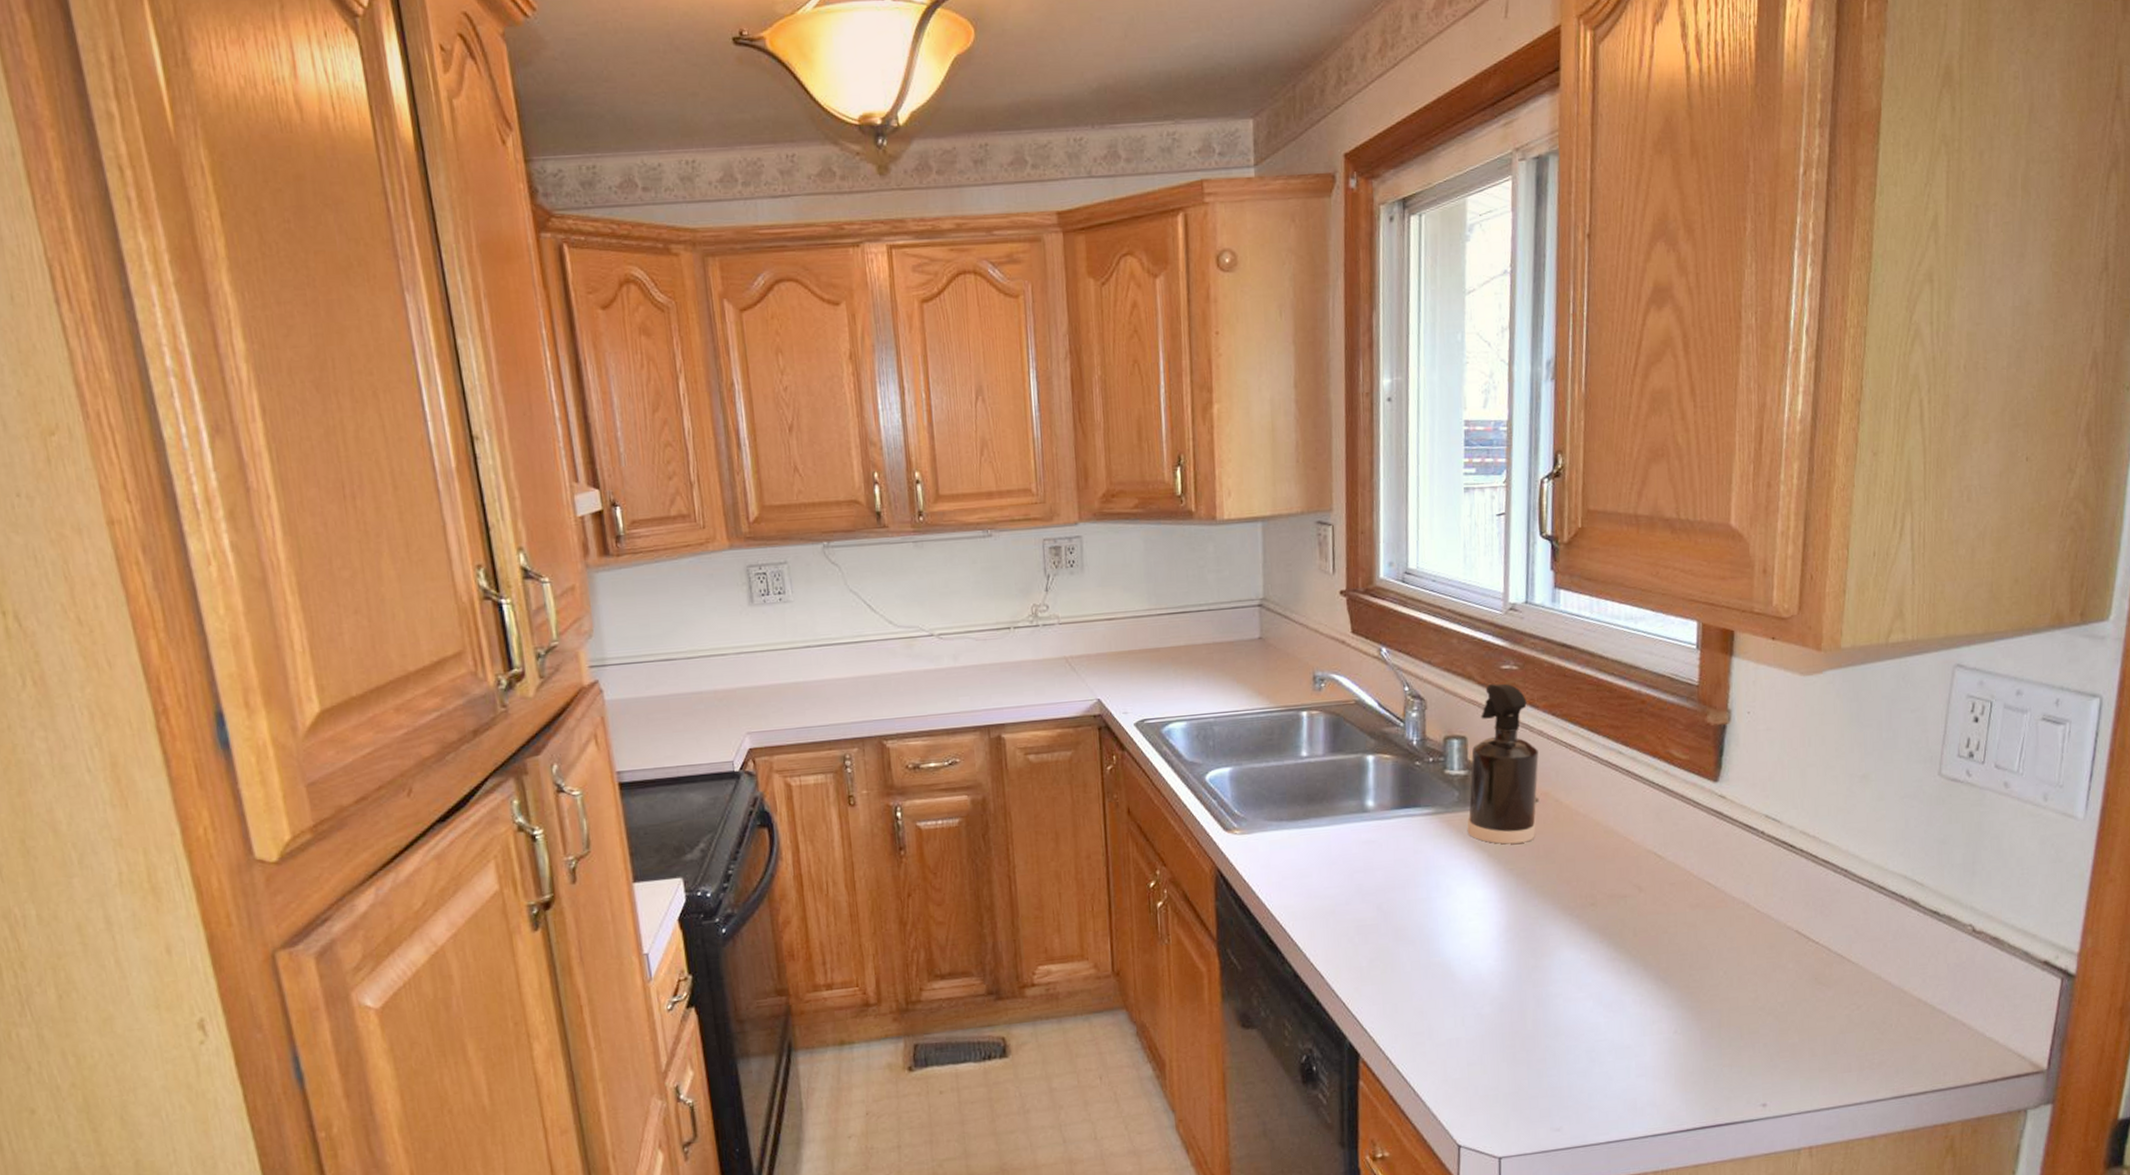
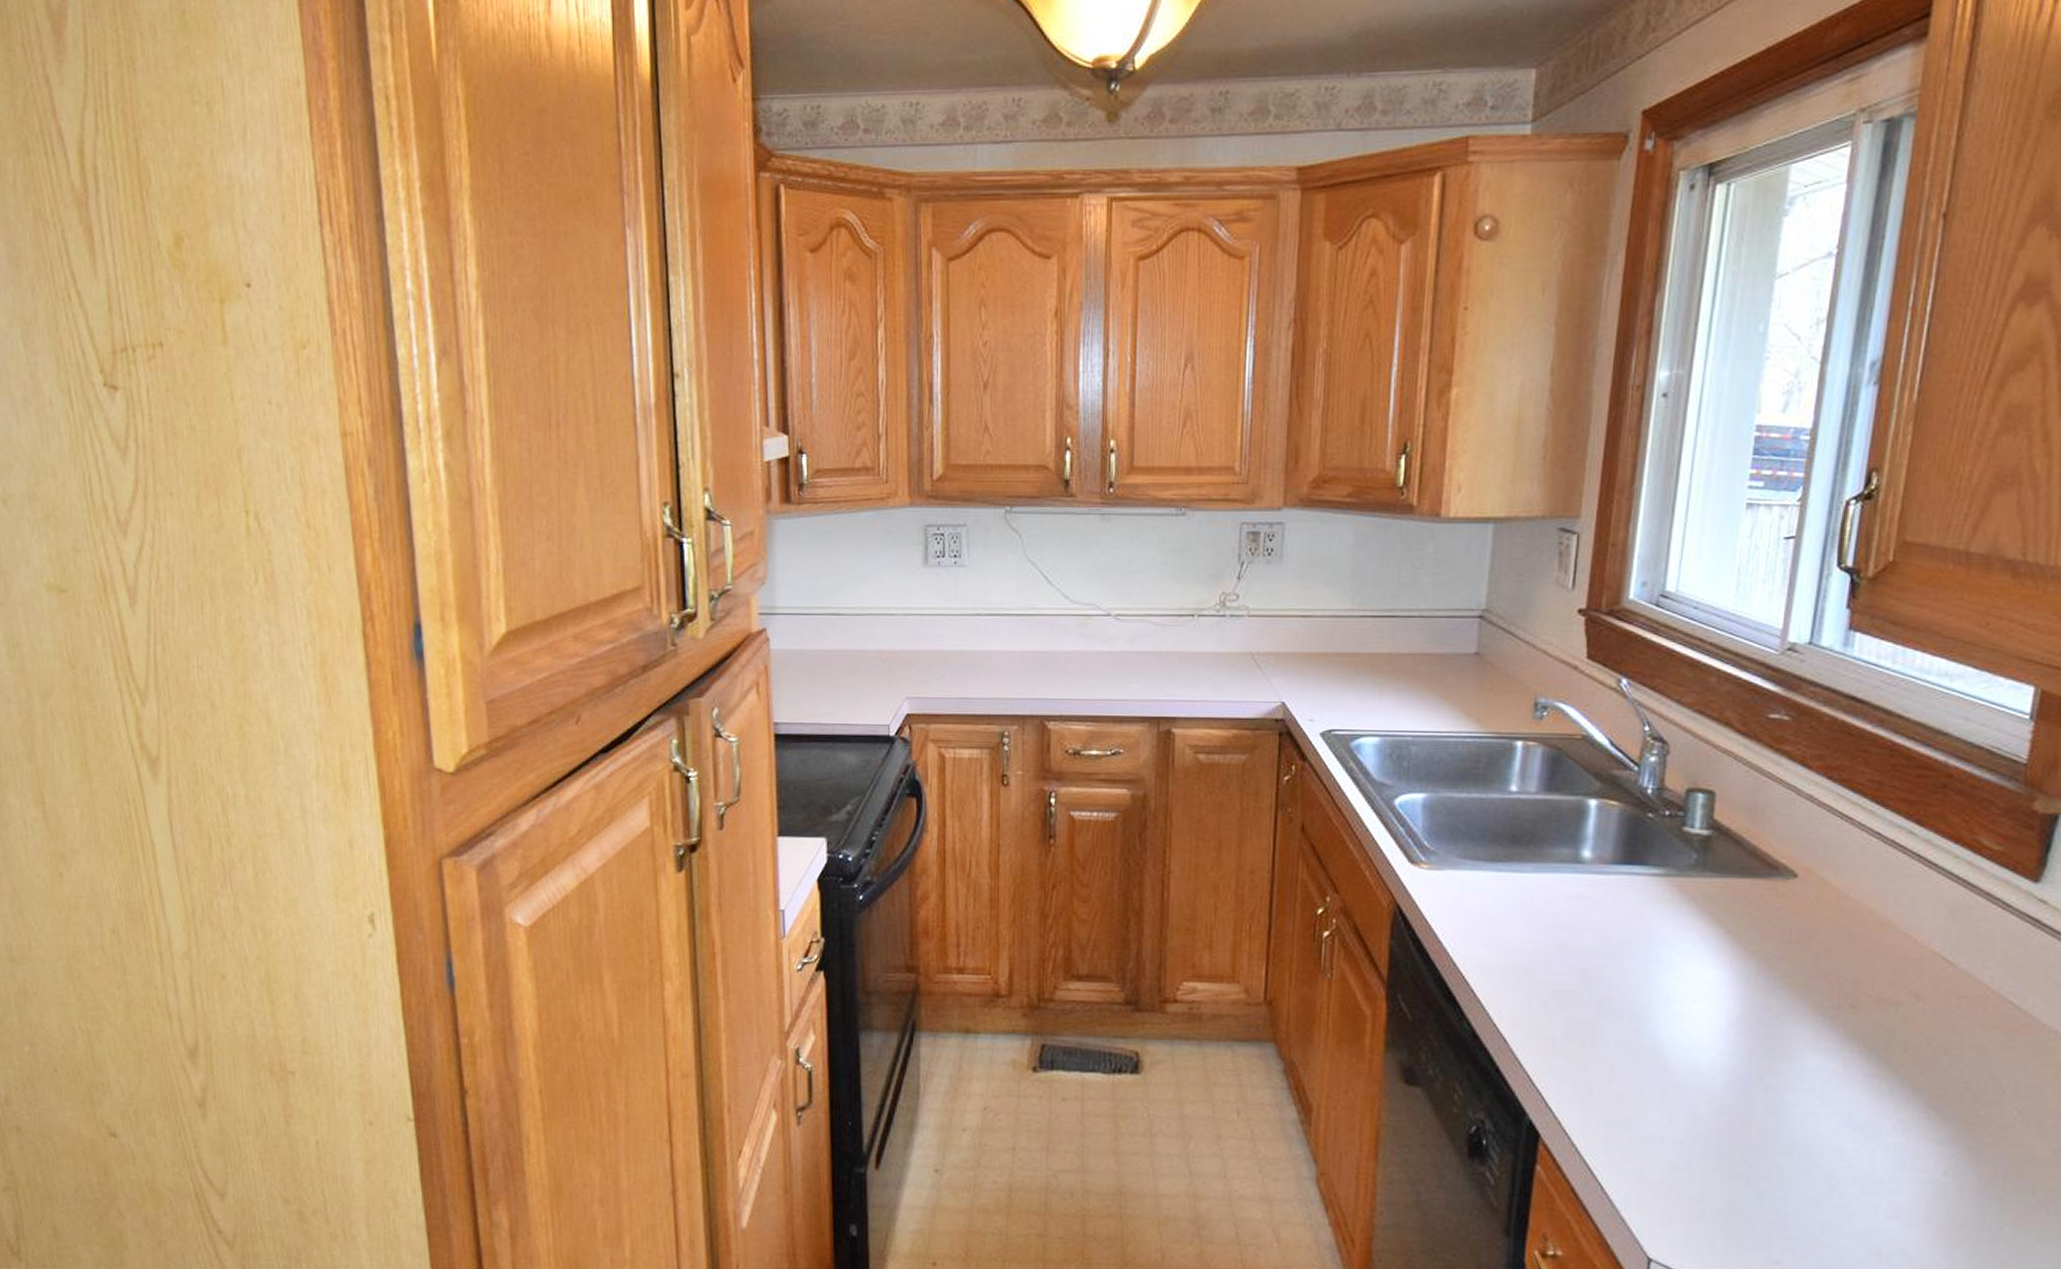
spray bottle: present [1467,683,1539,844] -> none [1702,734,1805,923]

